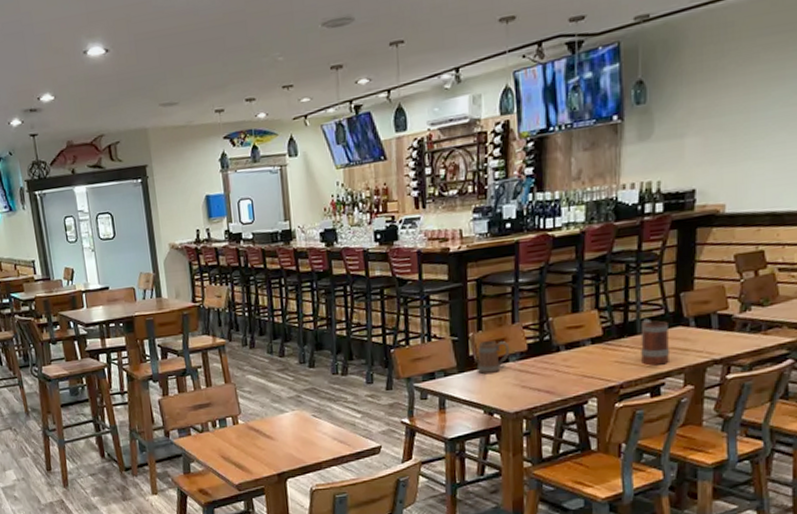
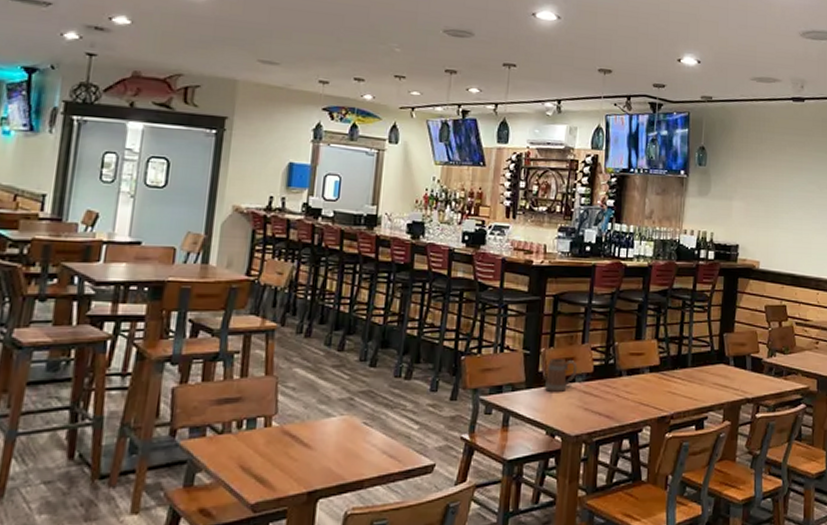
beer mug: present [640,318,671,366] -> none [690,353,714,399]

